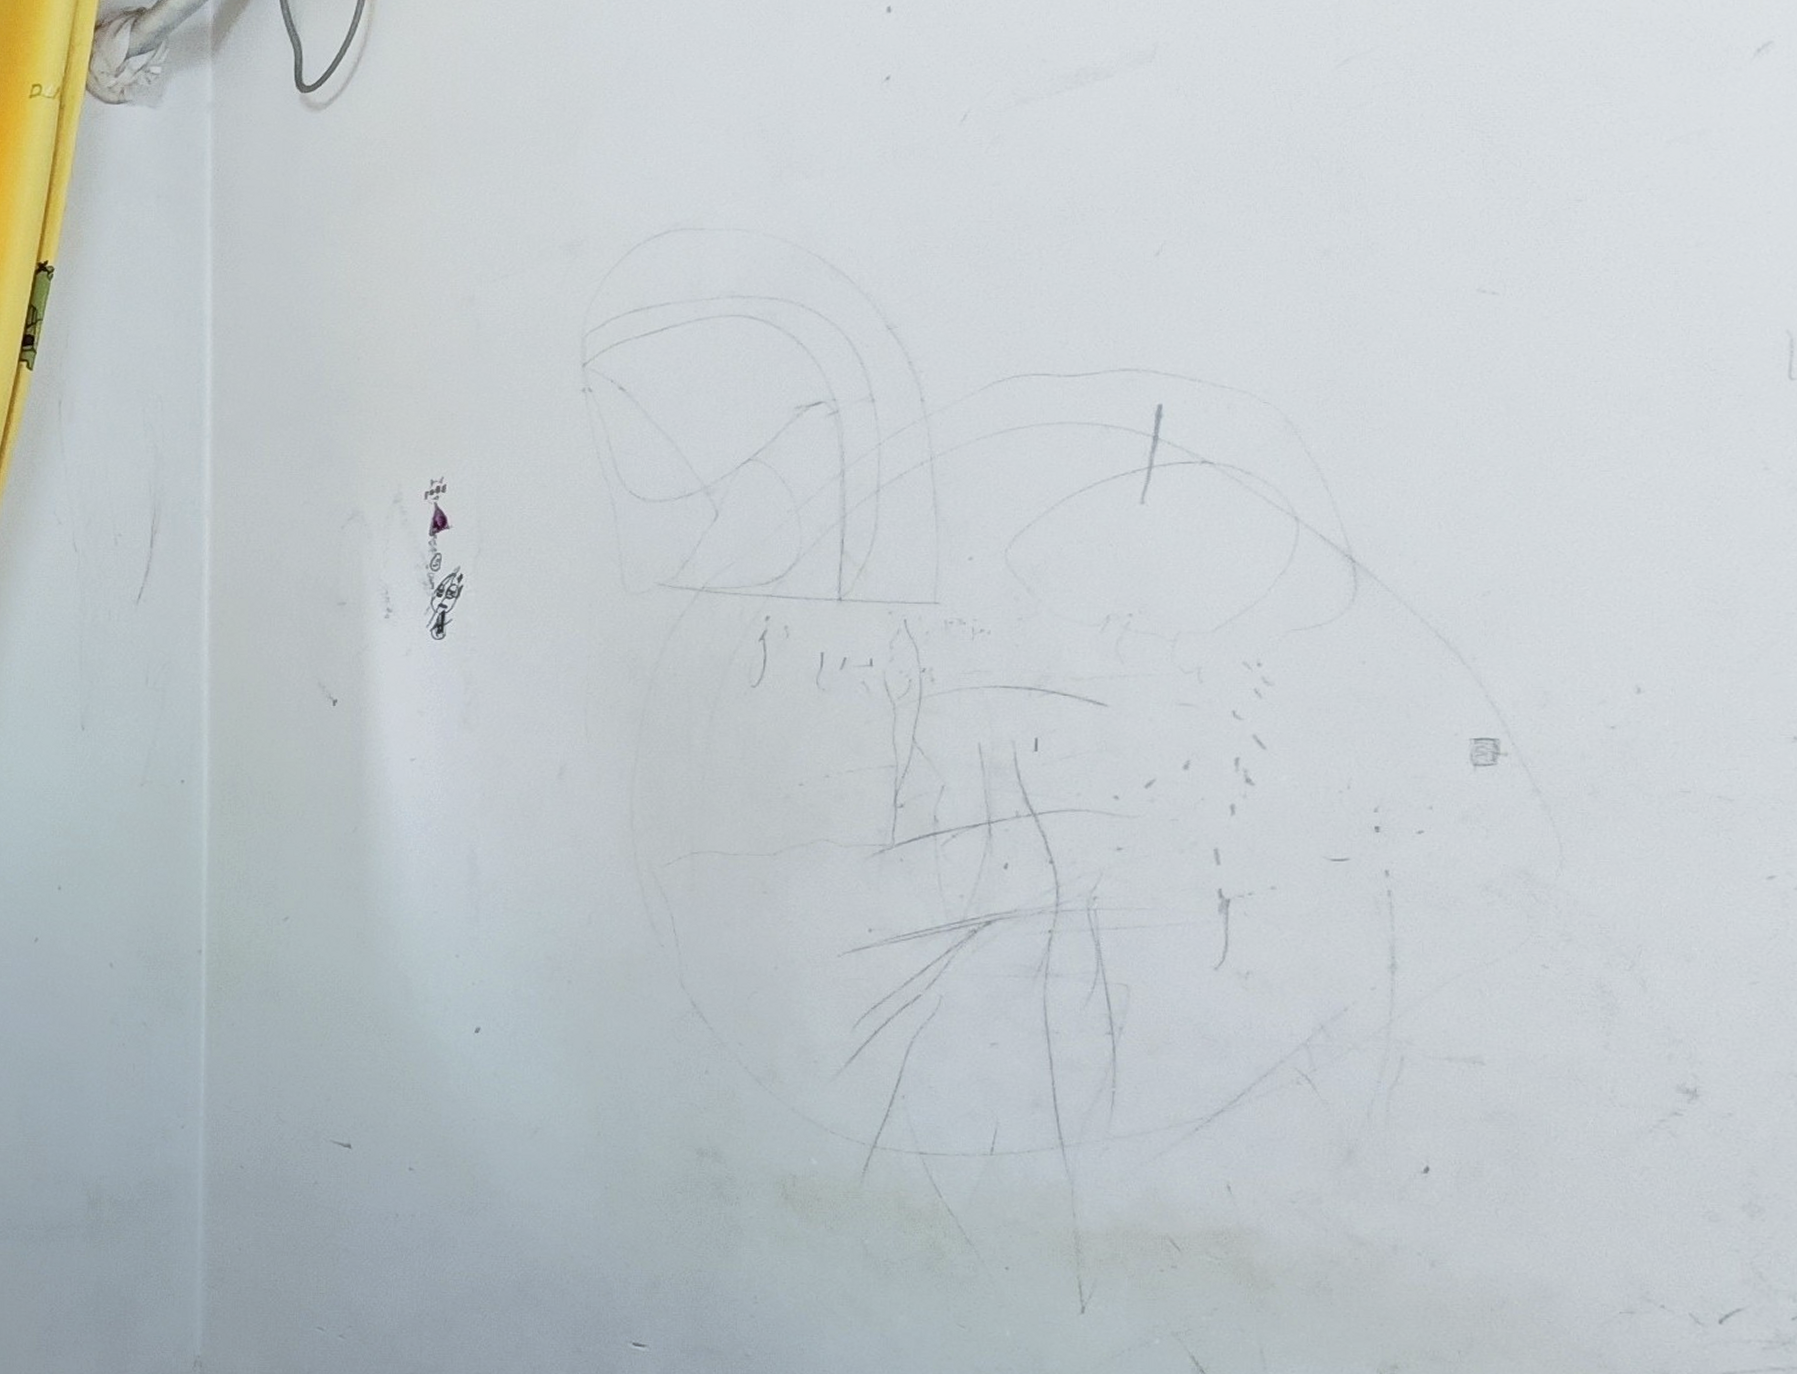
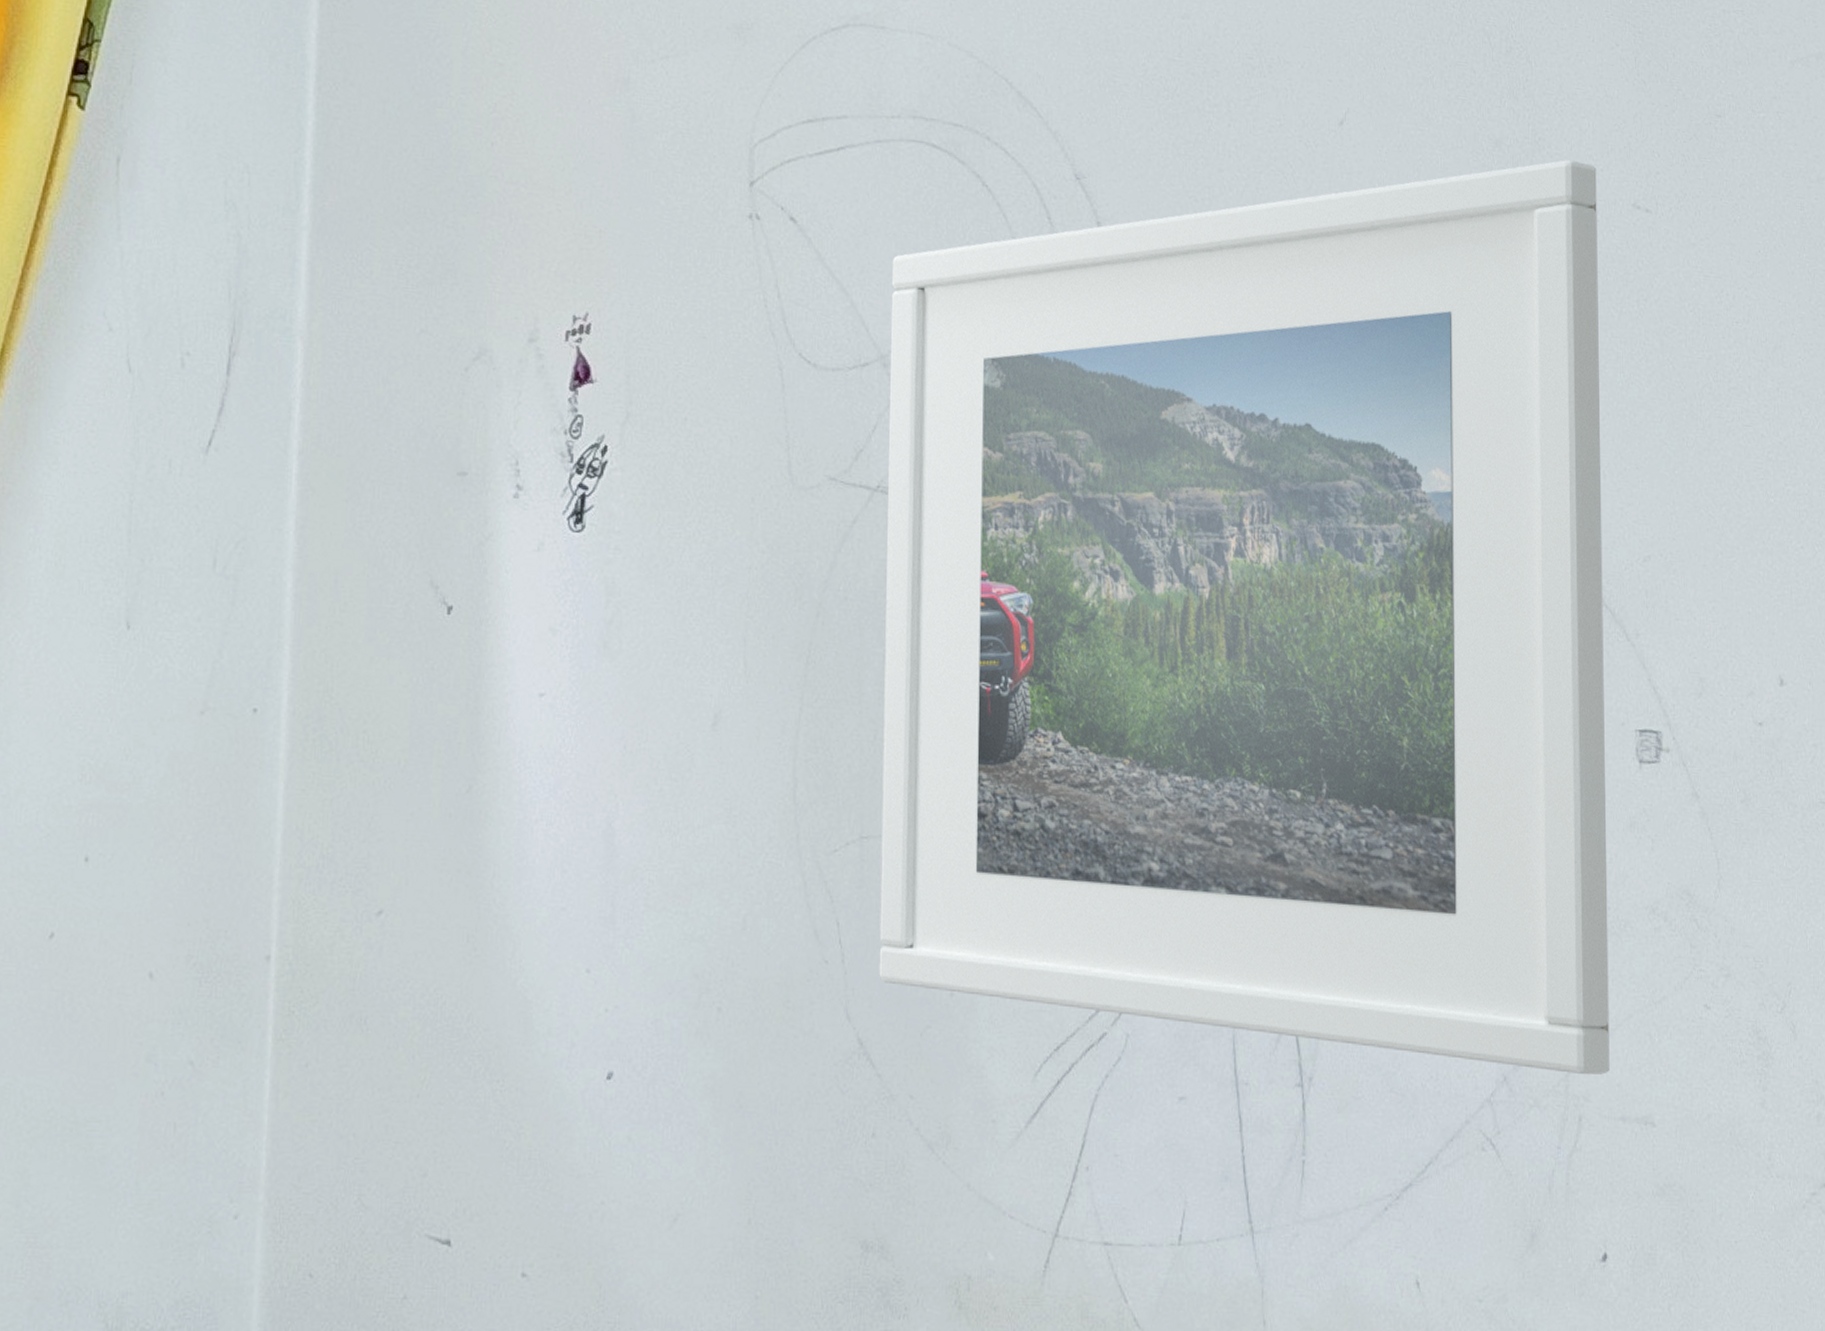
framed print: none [709,257,1437,1024] -> present [879,159,1610,1075]

